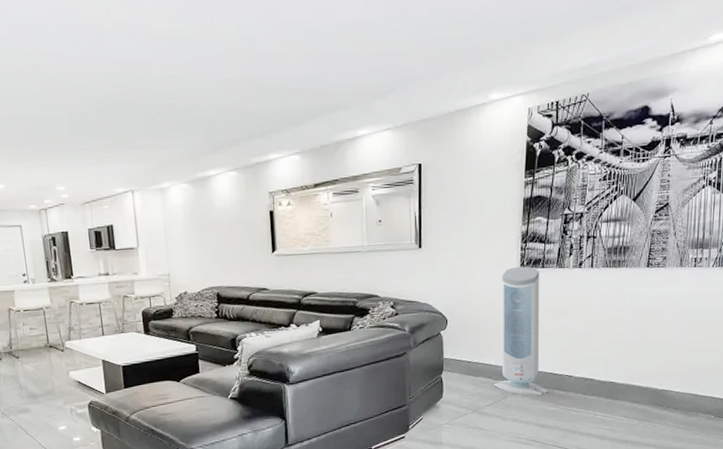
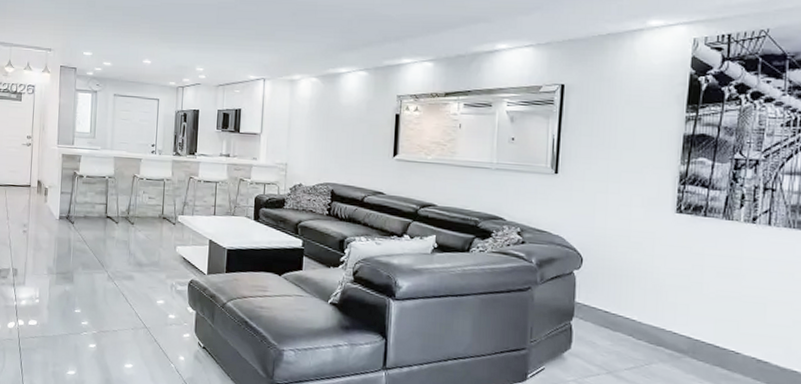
air purifier: present [494,266,547,396] -> none [636,210,706,370]

